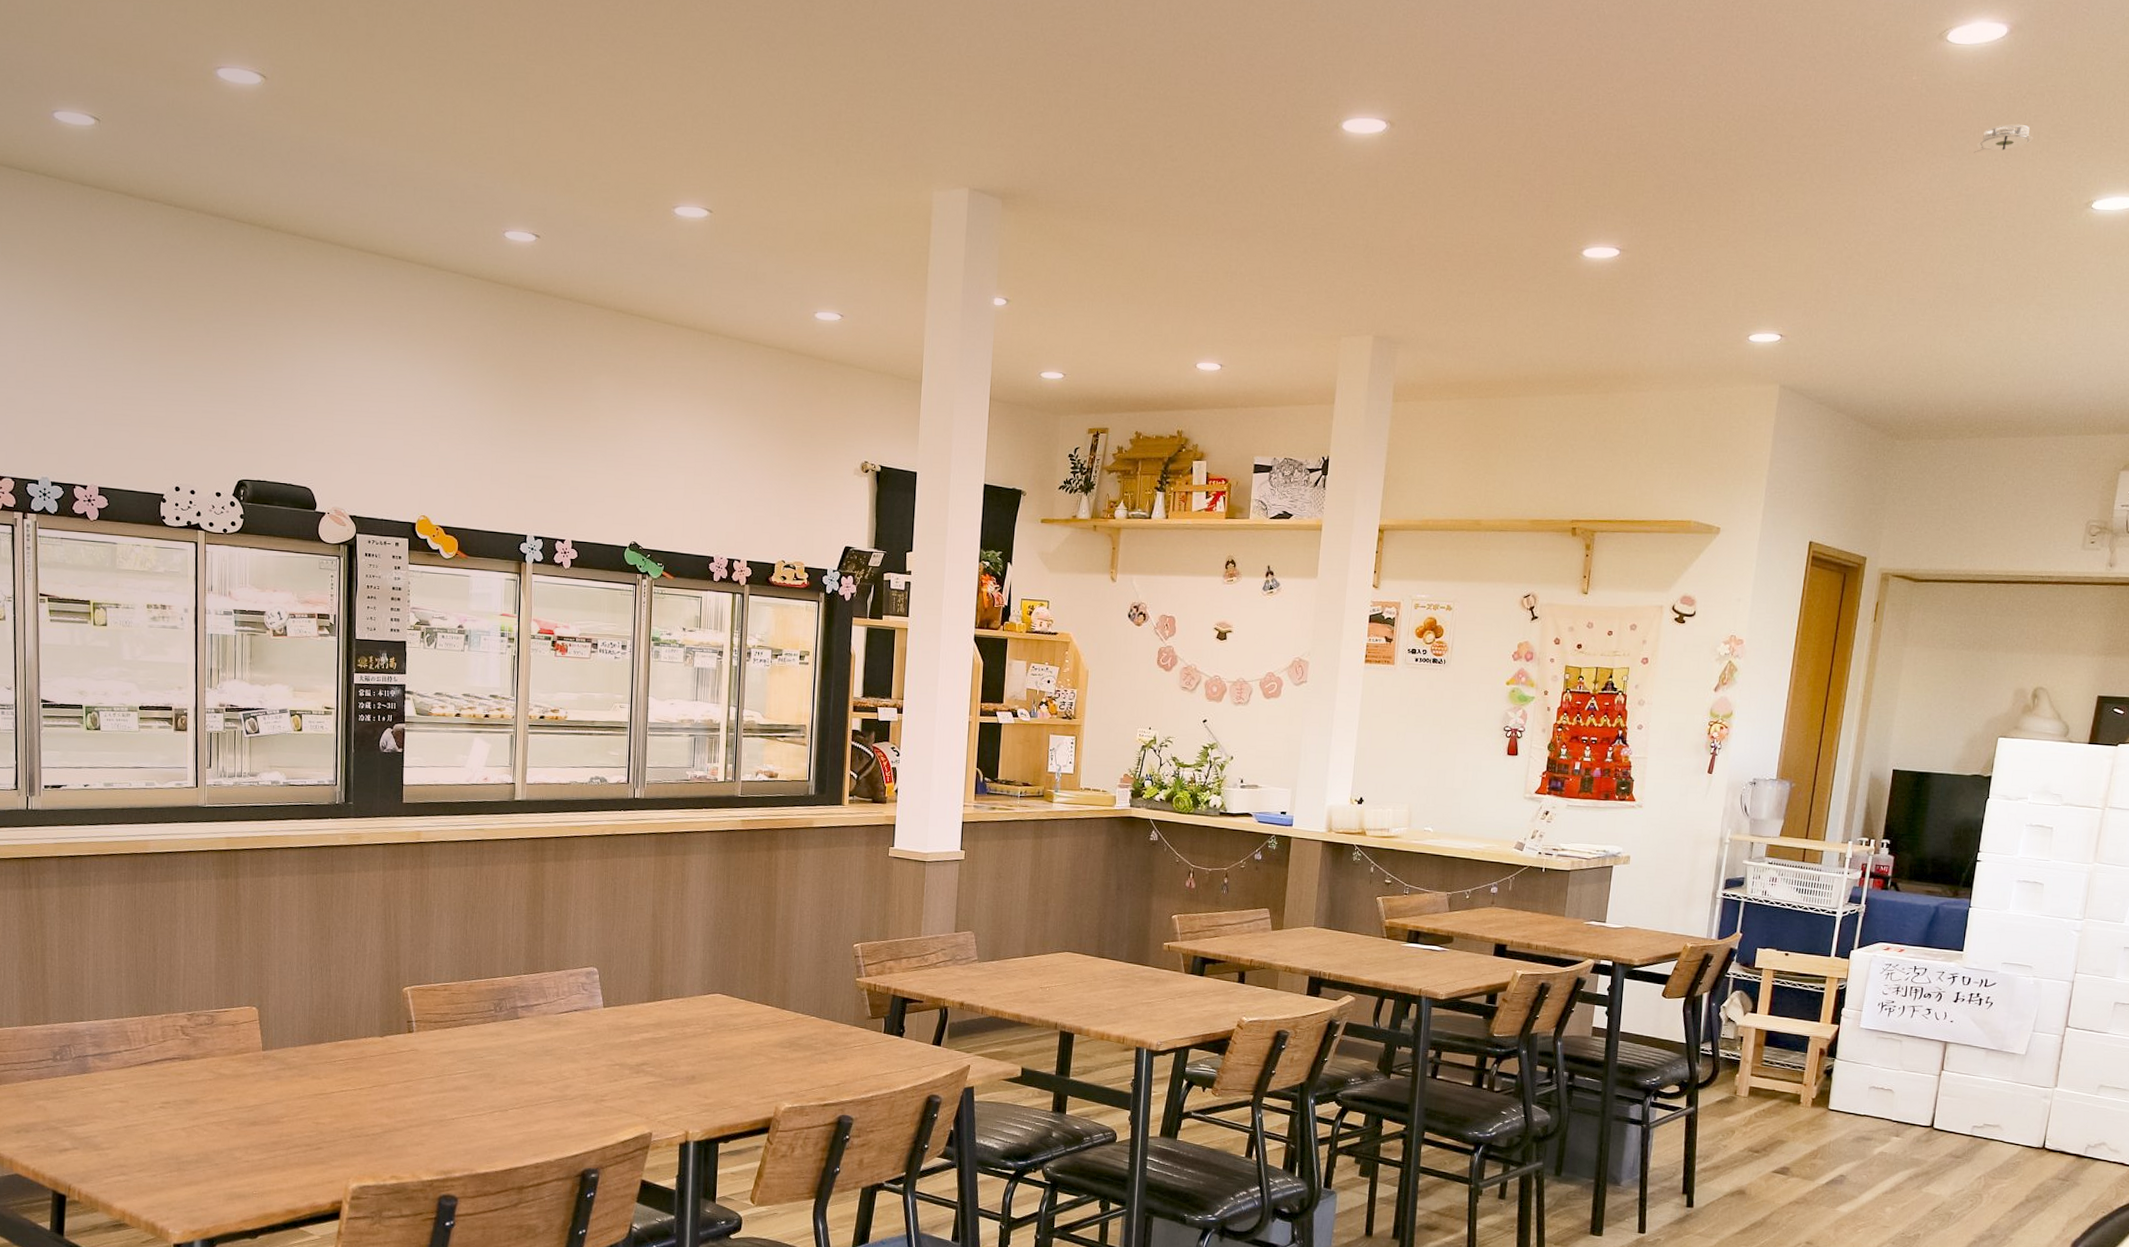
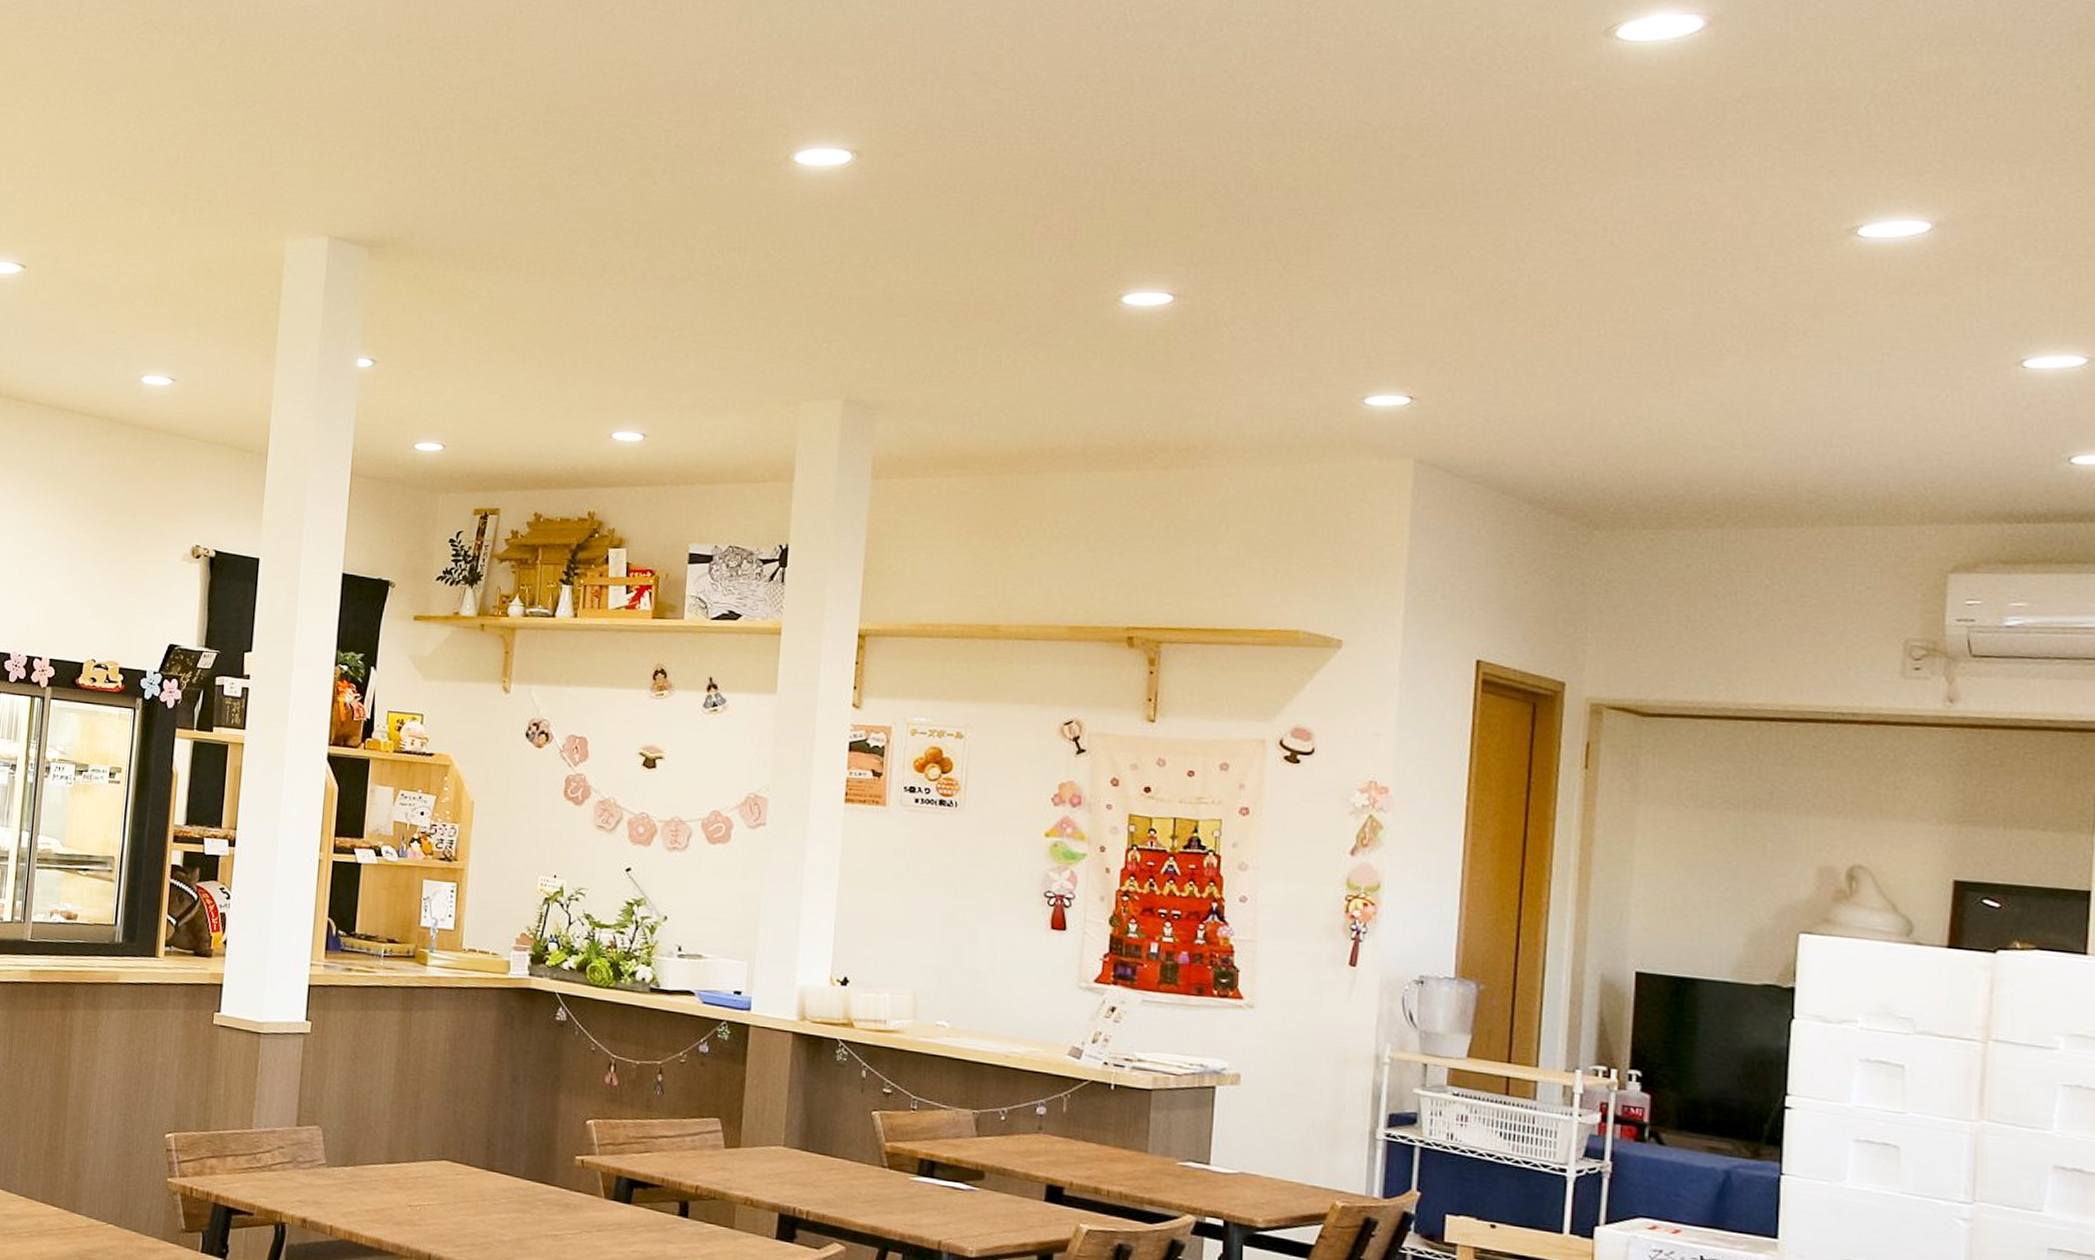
smoke detector: present [1974,123,2033,153] -> none [1671,134,1758,171]

